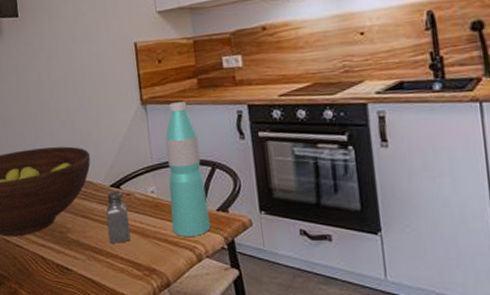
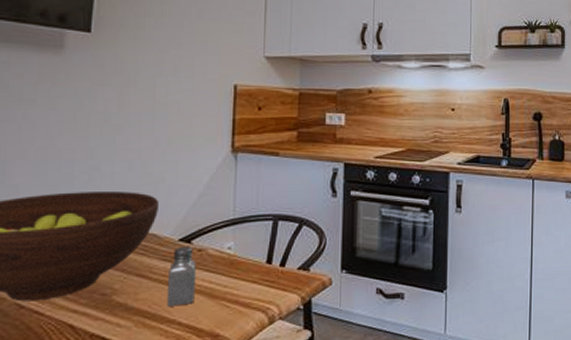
water bottle: present [165,101,211,237] -> none [246,153,289,297]

